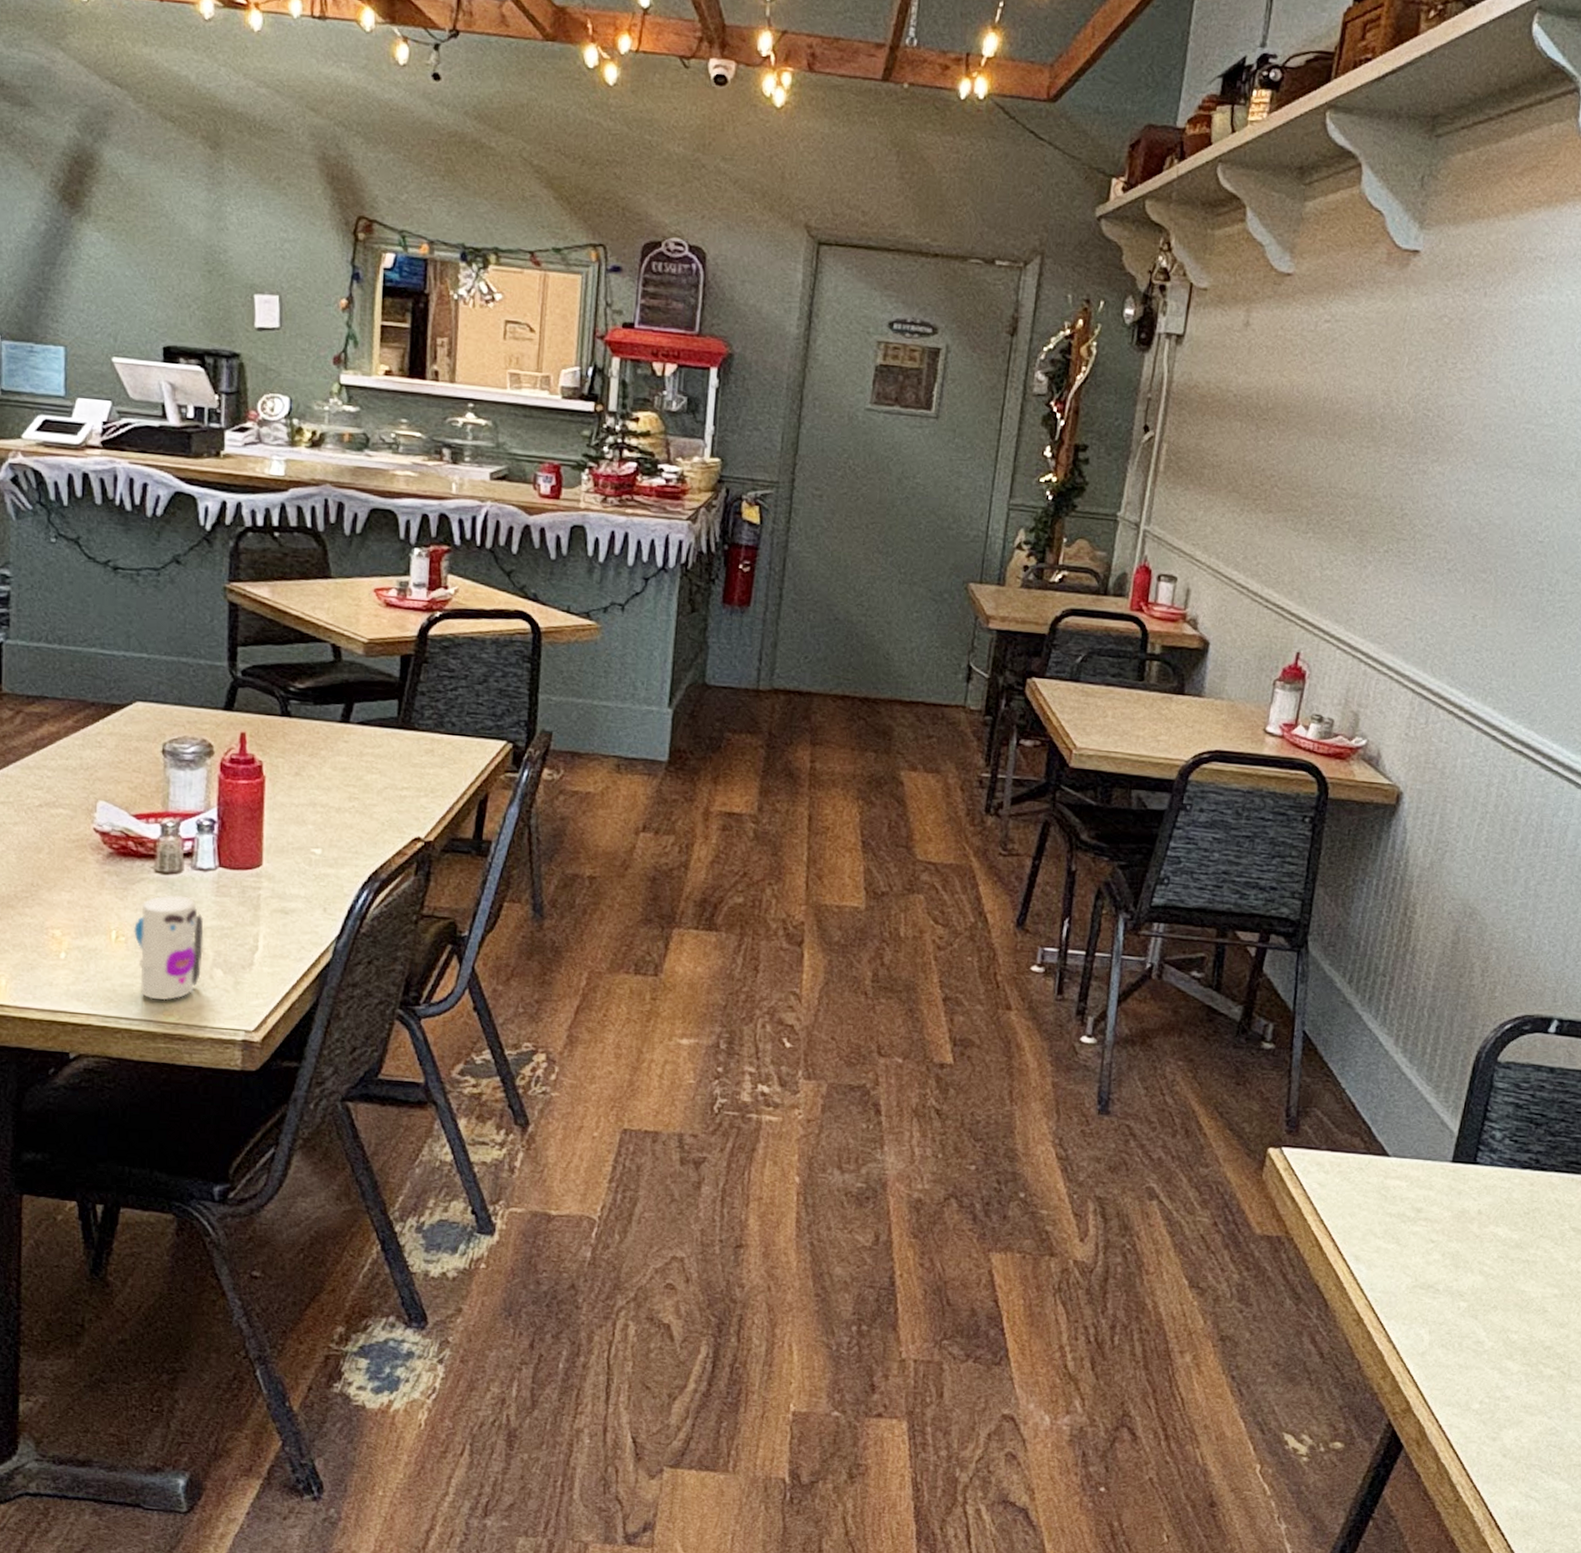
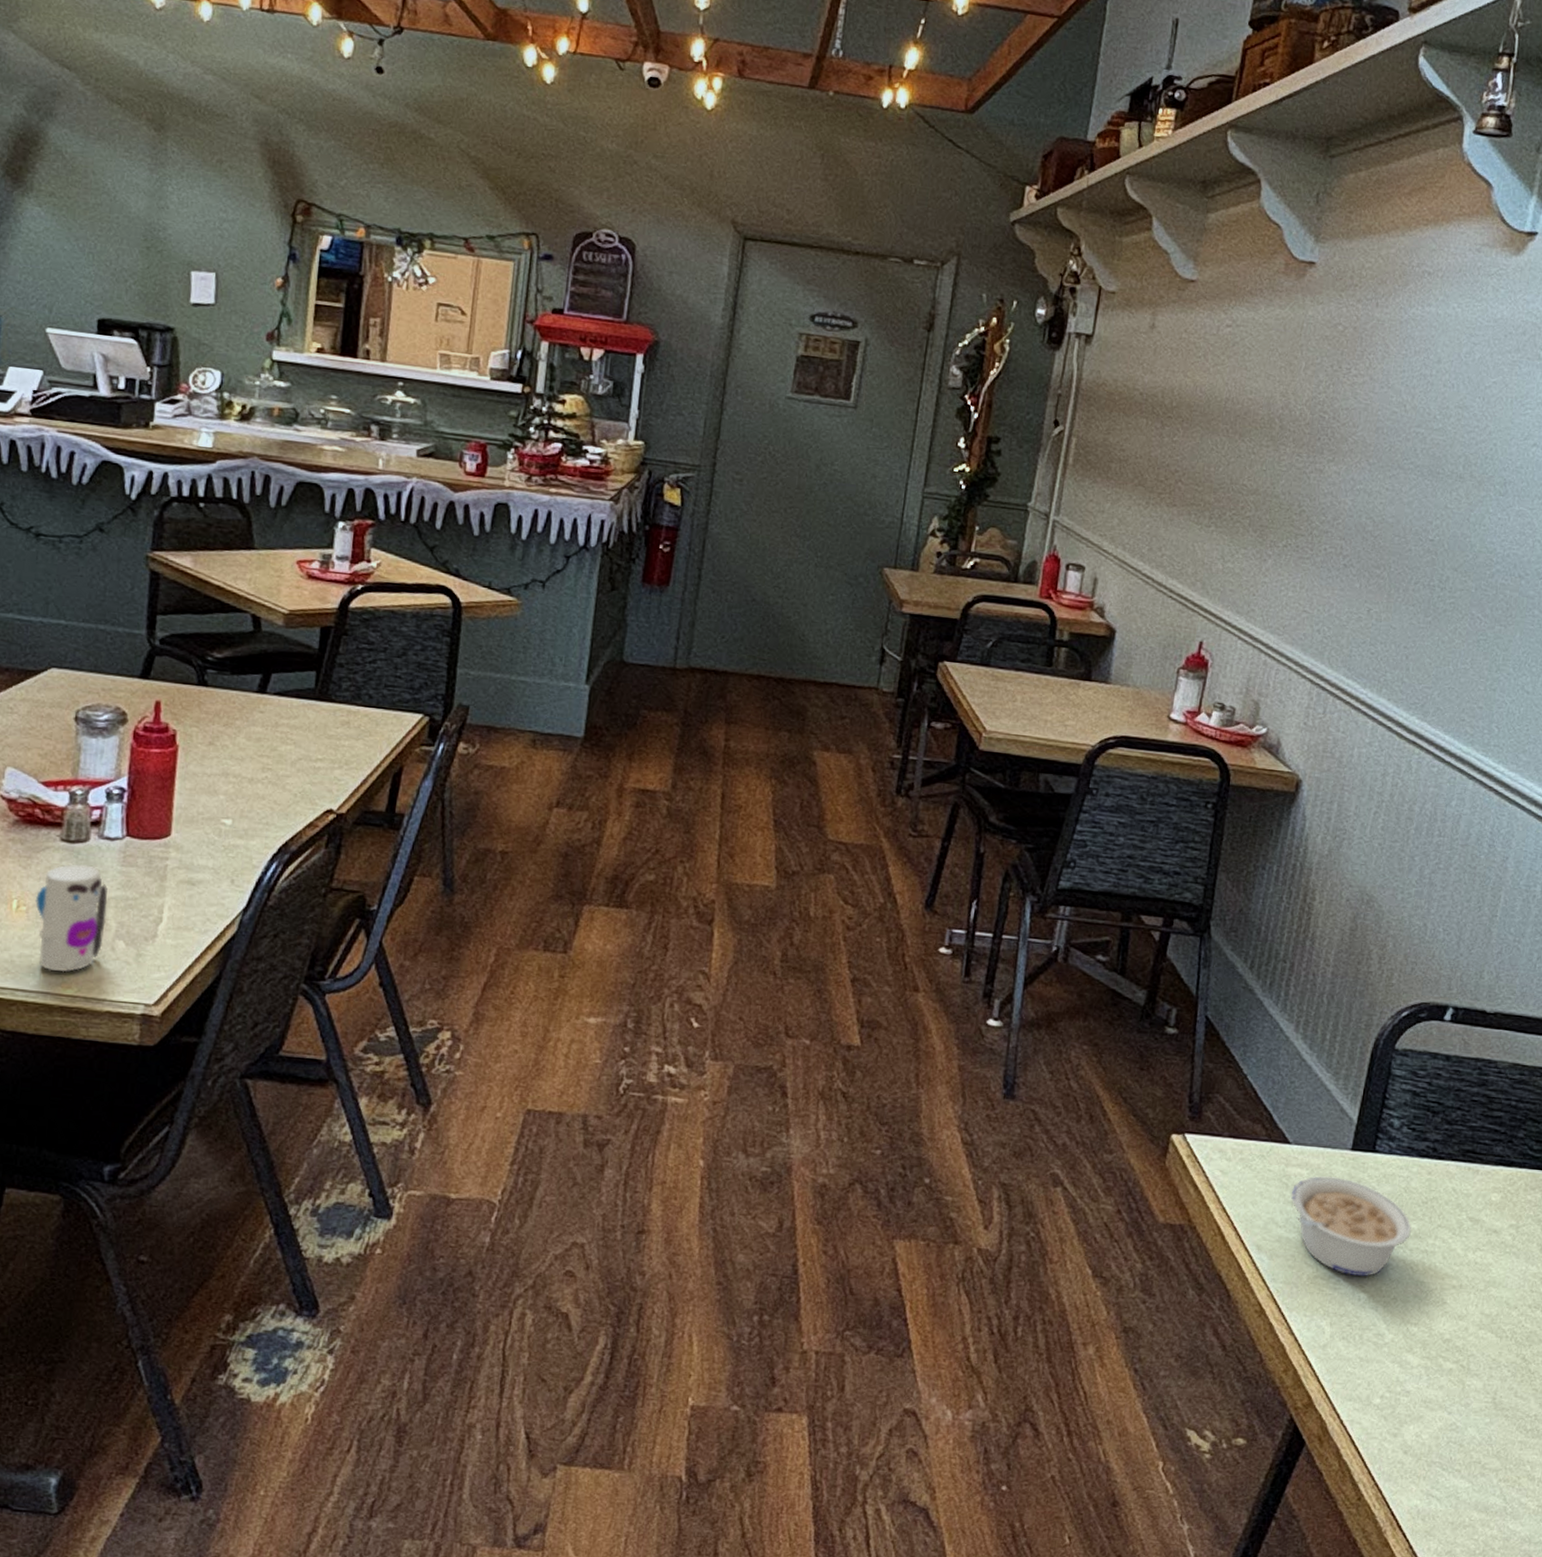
legume: none [1389,1188,1513,1286] -> present [1290,1176,1412,1277]

